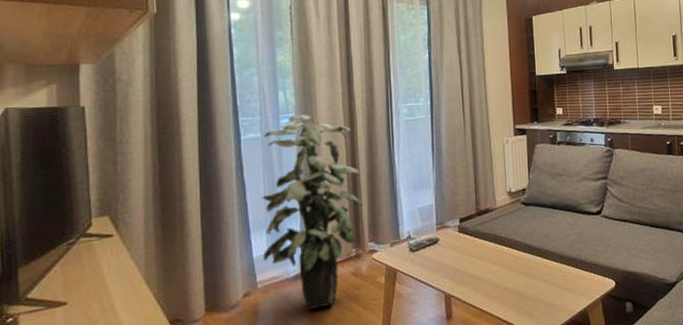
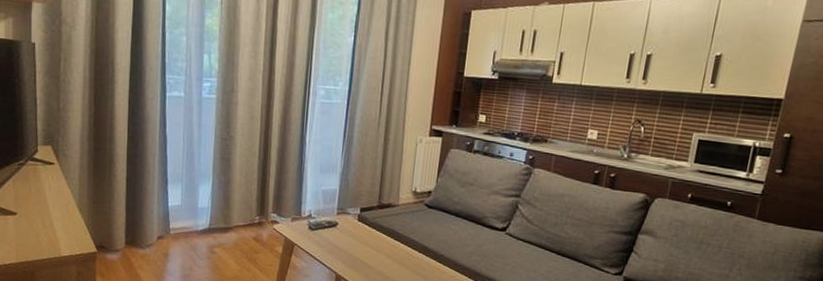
indoor plant: present [261,114,362,309] -> none [176,80,272,263]

